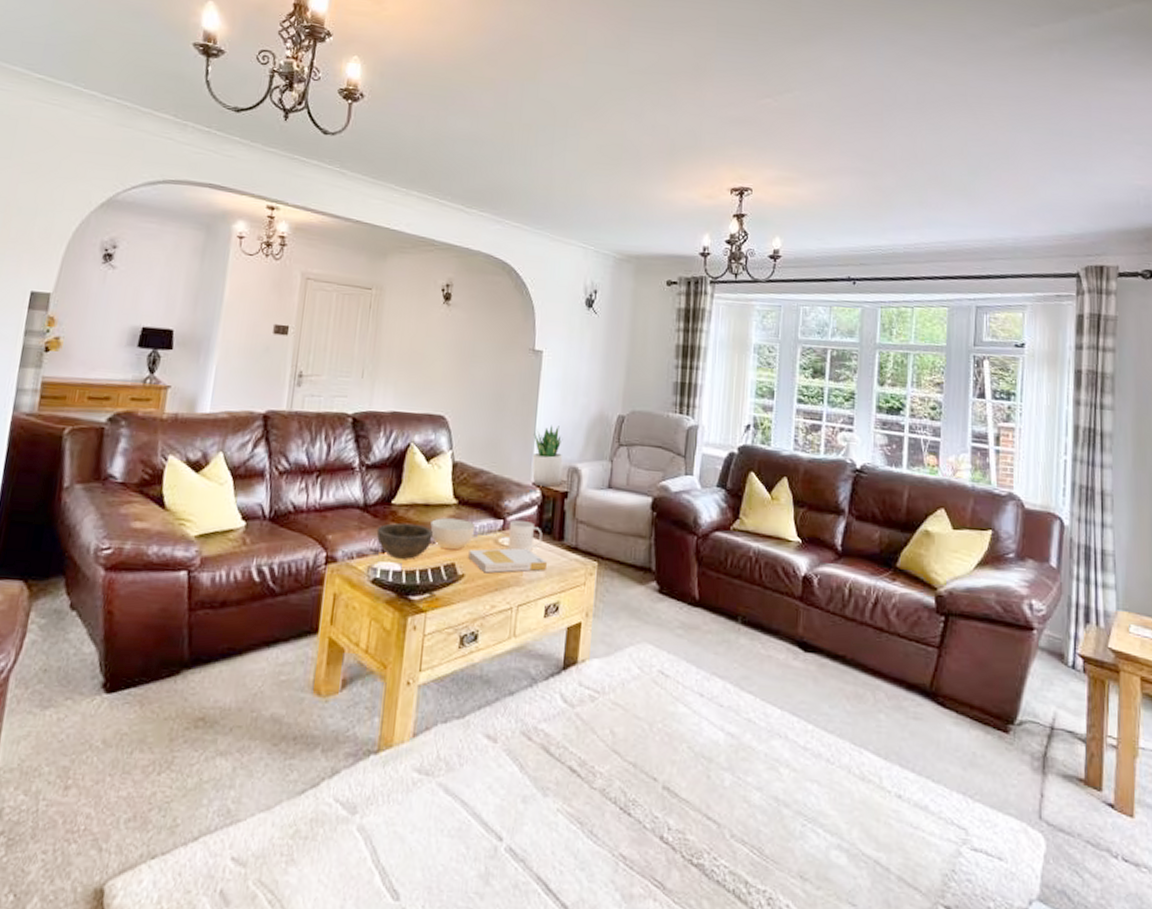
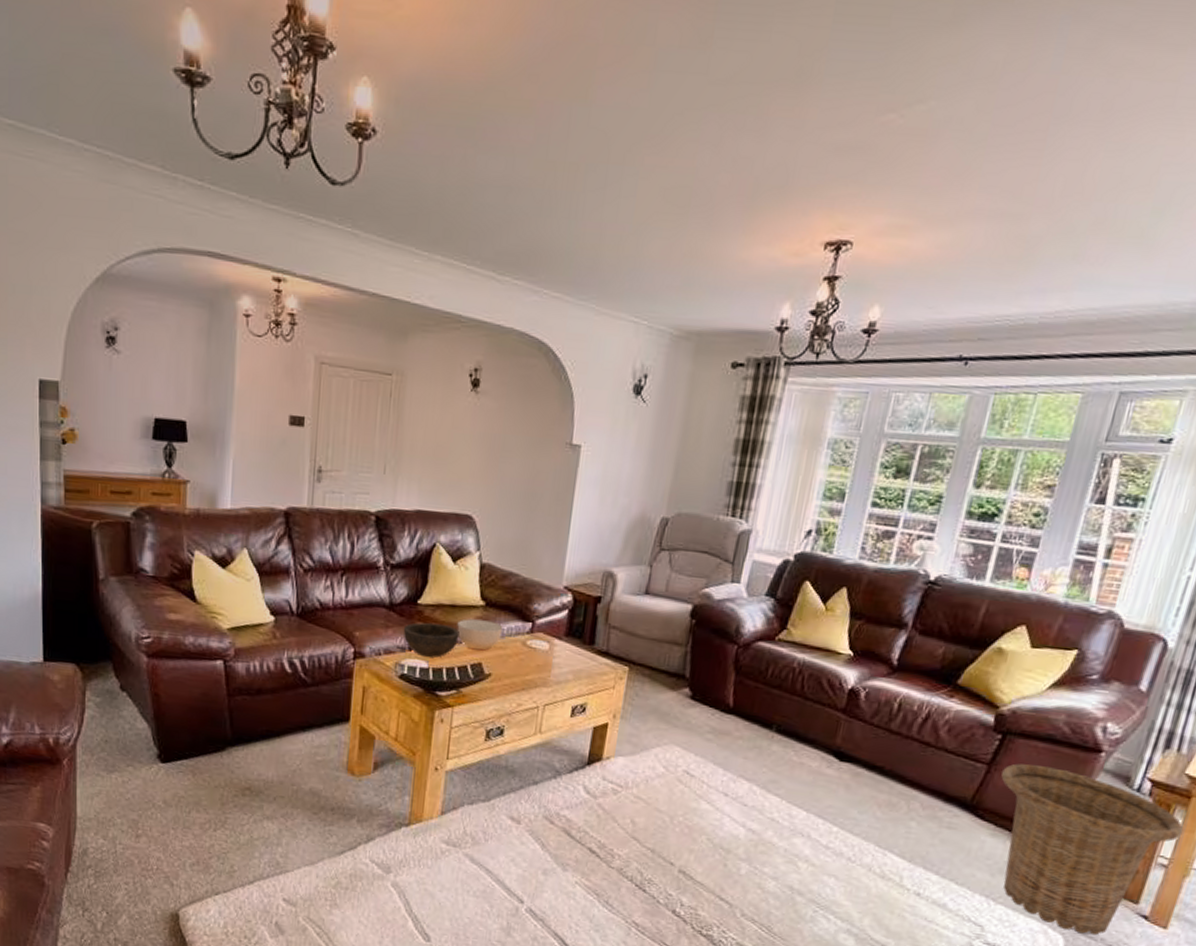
book: present [468,548,548,574] -> none [495,650,577,674]
mug: present [507,520,543,552] -> none [535,623,573,655]
planter: present [532,425,563,487] -> none [564,527,599,592]
basket: none [952,645,1122,831] -> present [1001,763,1184,935]

